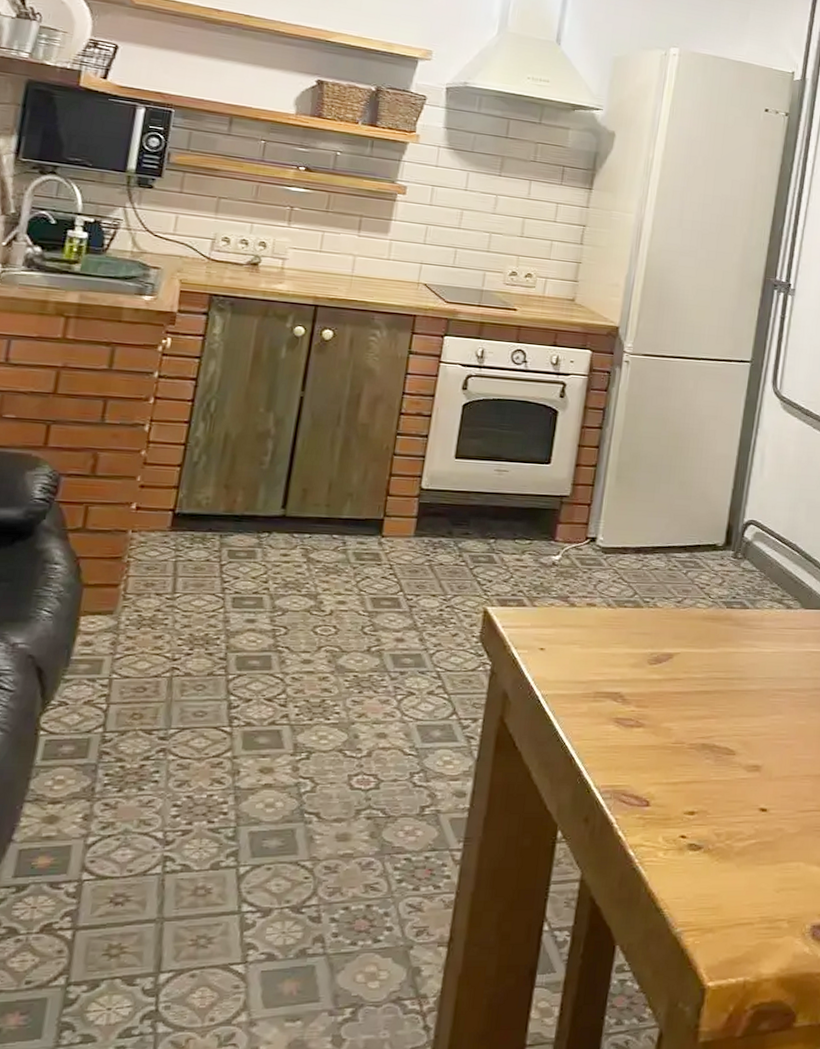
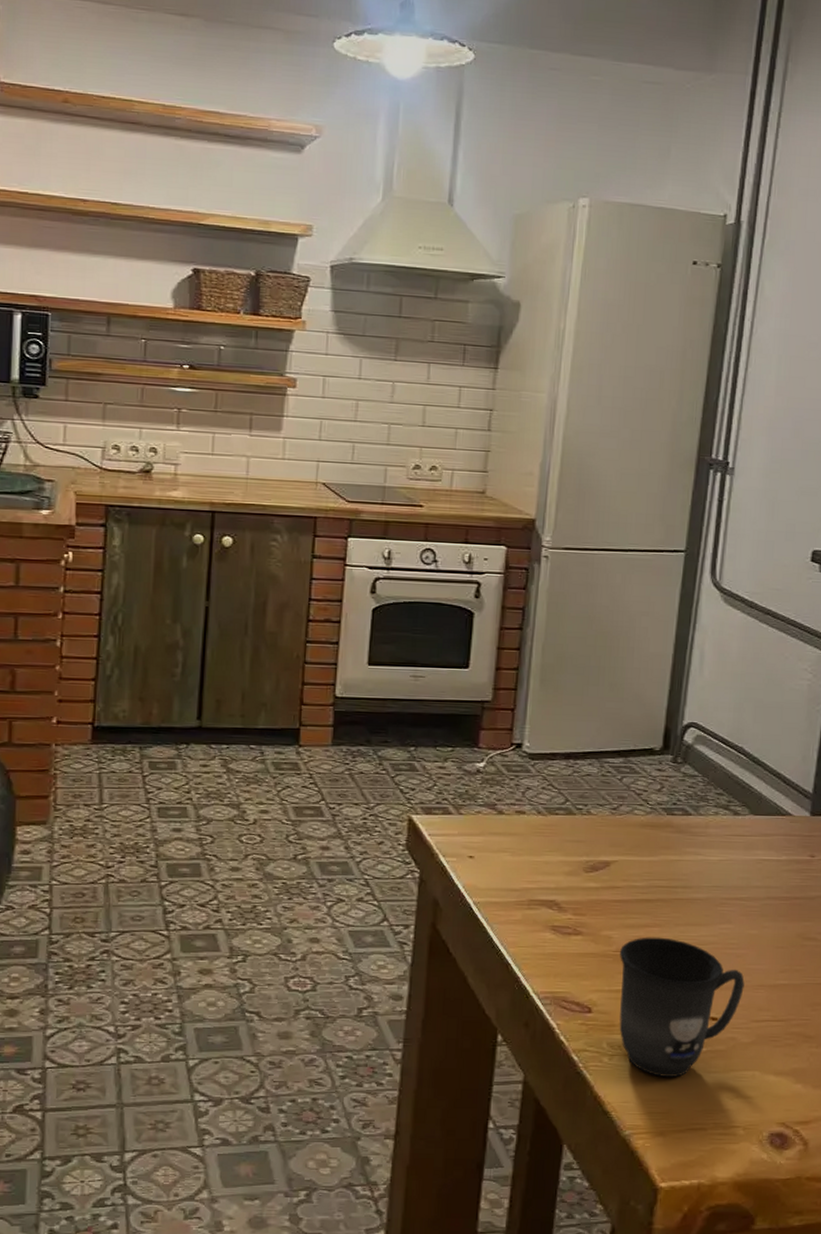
mug: none [675,728,793,870] -> present [619,937,745,1077]

